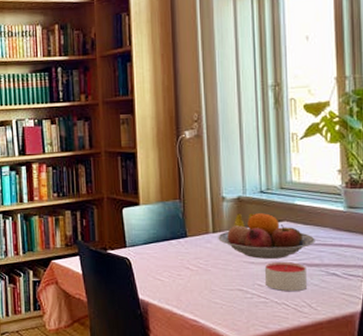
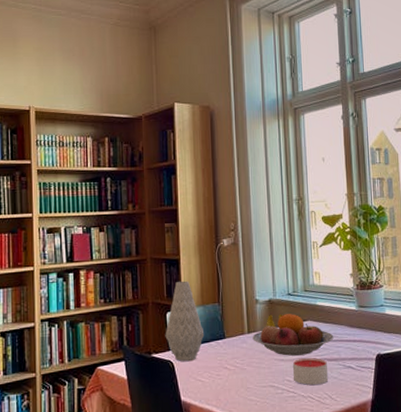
vase: none [121,175,164,259] -> present [165,281,205,361]

